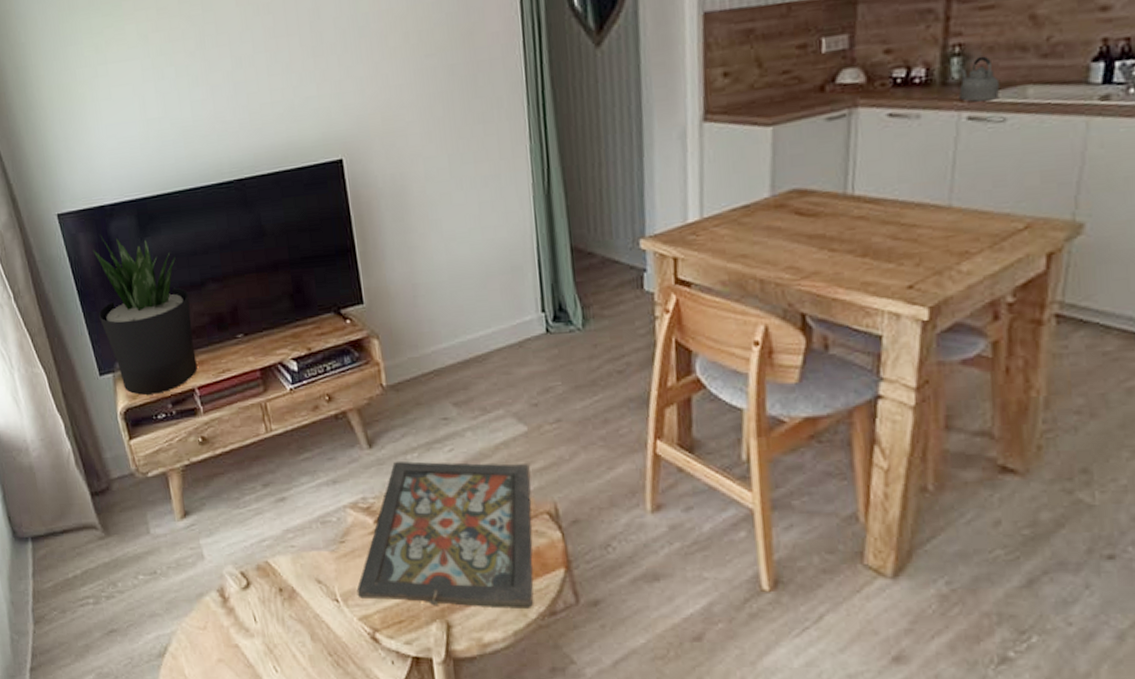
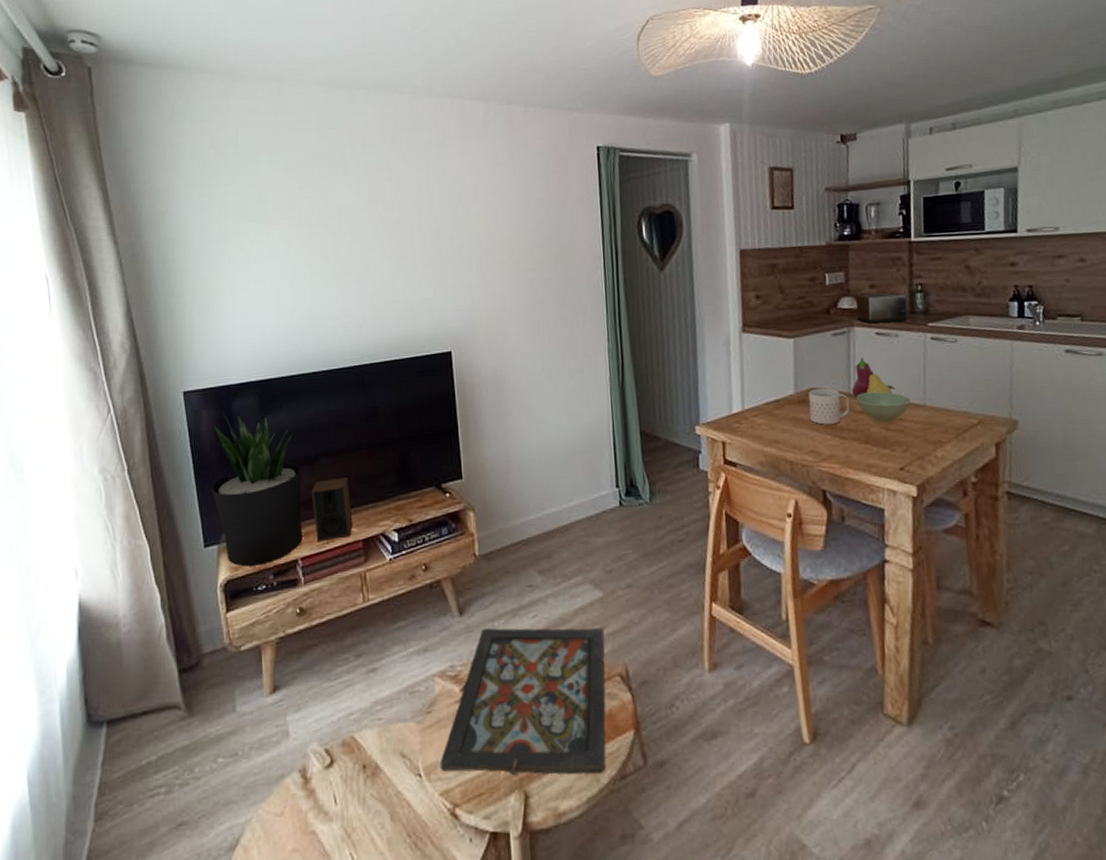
speaker: none [201,303,249,371] -> present [311,477,353,542]
mug: none [788,188,845,235] -> present [808,388,850,425]
fruit: none [848,148,923,199] -> present [851,358,905,398]
bowl: none [853,190,930,234] -> present [855,391,911,425]
toaster: none [862,57,939,103] -> present [856,292,908,324]
kettle: present [959,56,1001,102] -> none [922,293,951,327]

